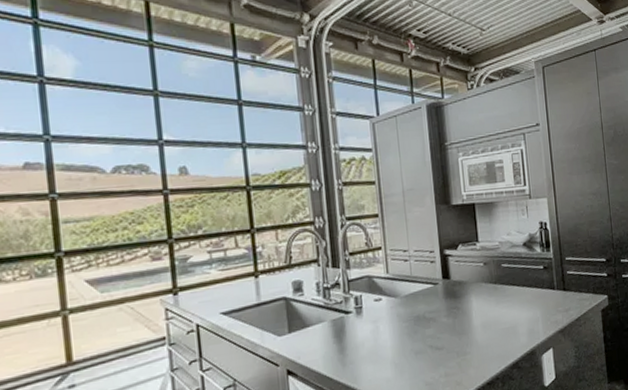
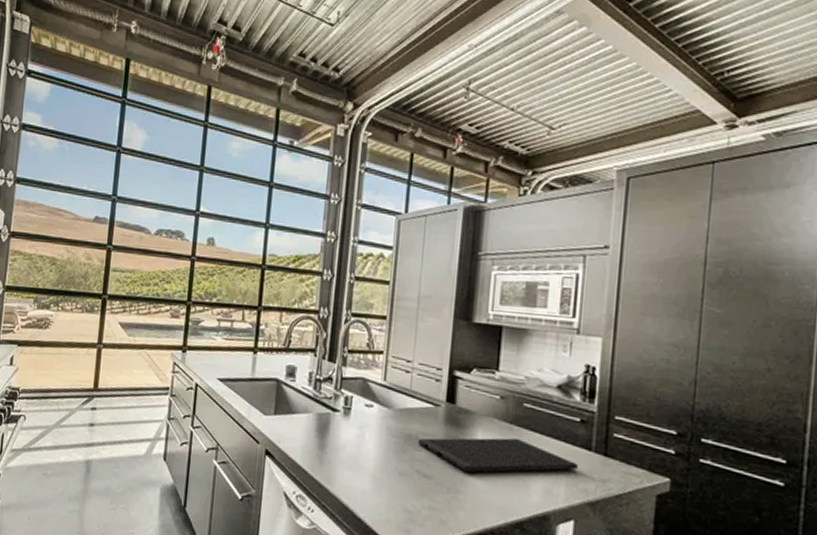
cutting board: none [426,294,548,335] -> present [418,437,578,473]

